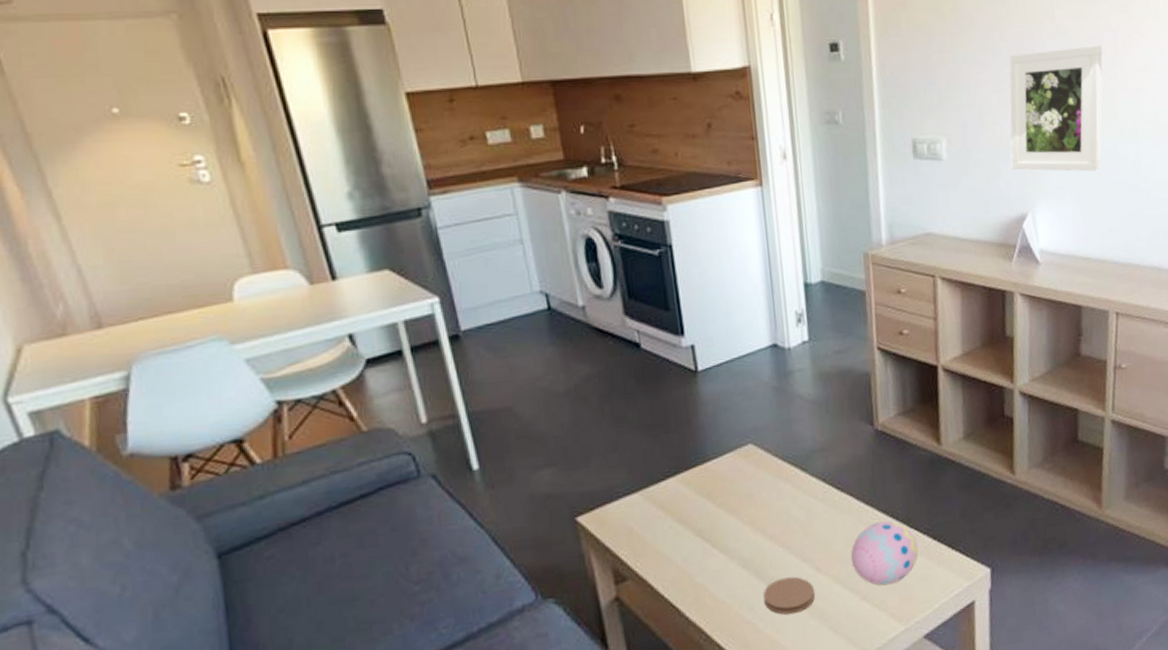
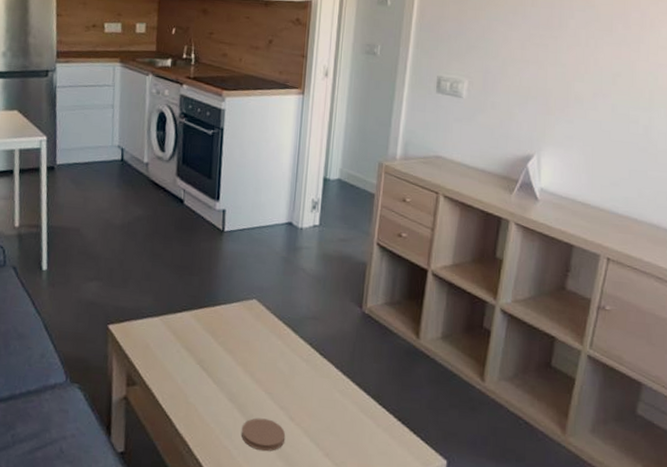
decorative egg: present [851,521,919,586] -> none [321,392,384,450]
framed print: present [1009,45,1103,172] -> none [524,19,629,129]

